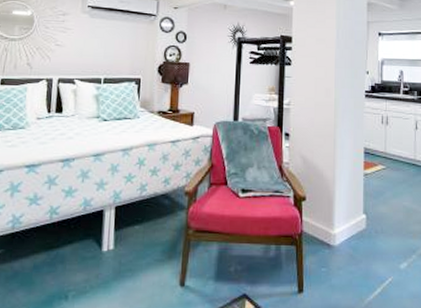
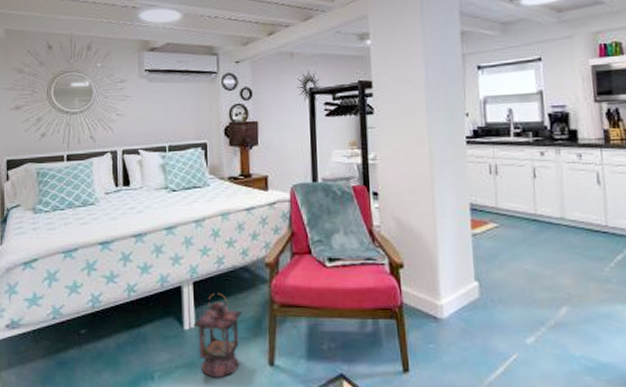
candle lantern: none [111,217,159,298] -> present [193,292,242,378]

